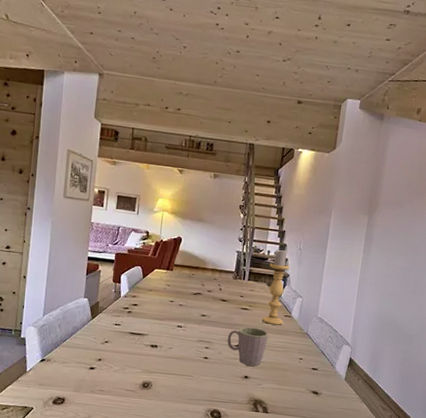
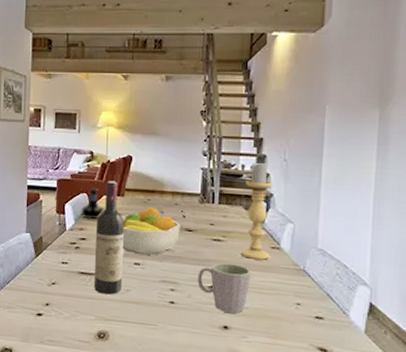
tequila bottle: none [134,263,156,289] -> present [81,189,105,220]
wine bottle: none [142,257,171,352] -> present [94,181,124,295]
fruit bowl: none [168,280,217,320] -> present [122,207,181,256]

